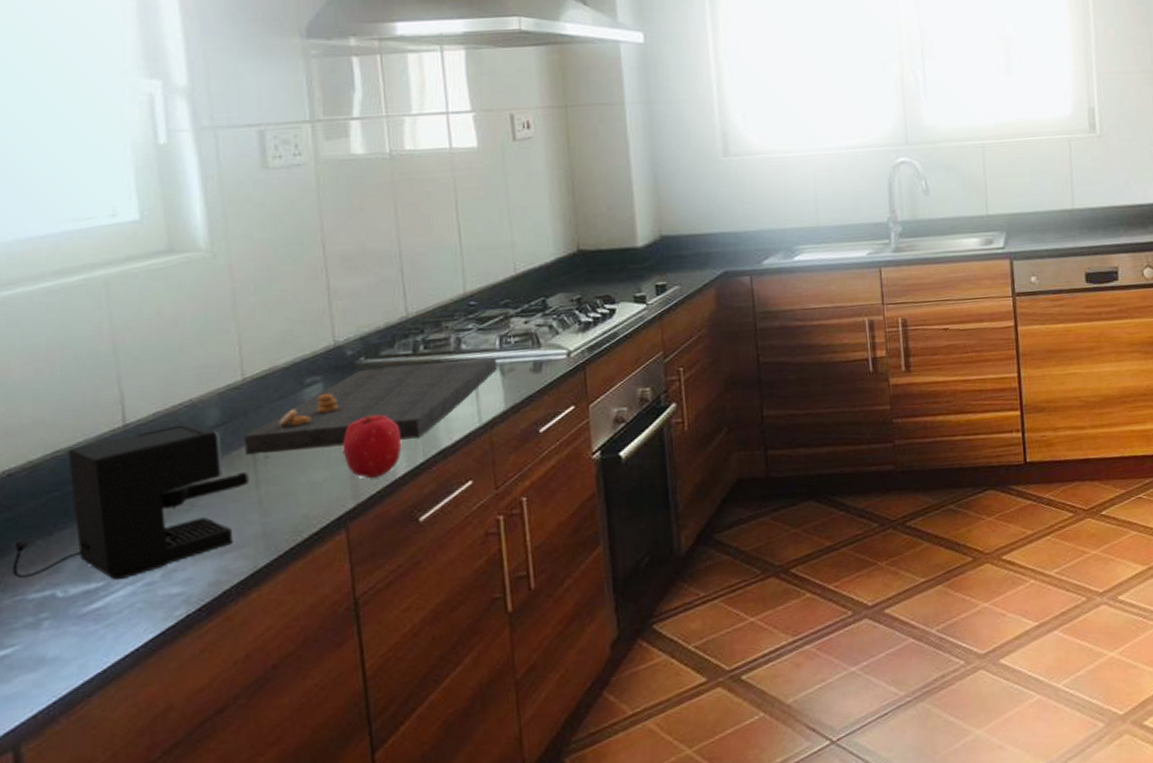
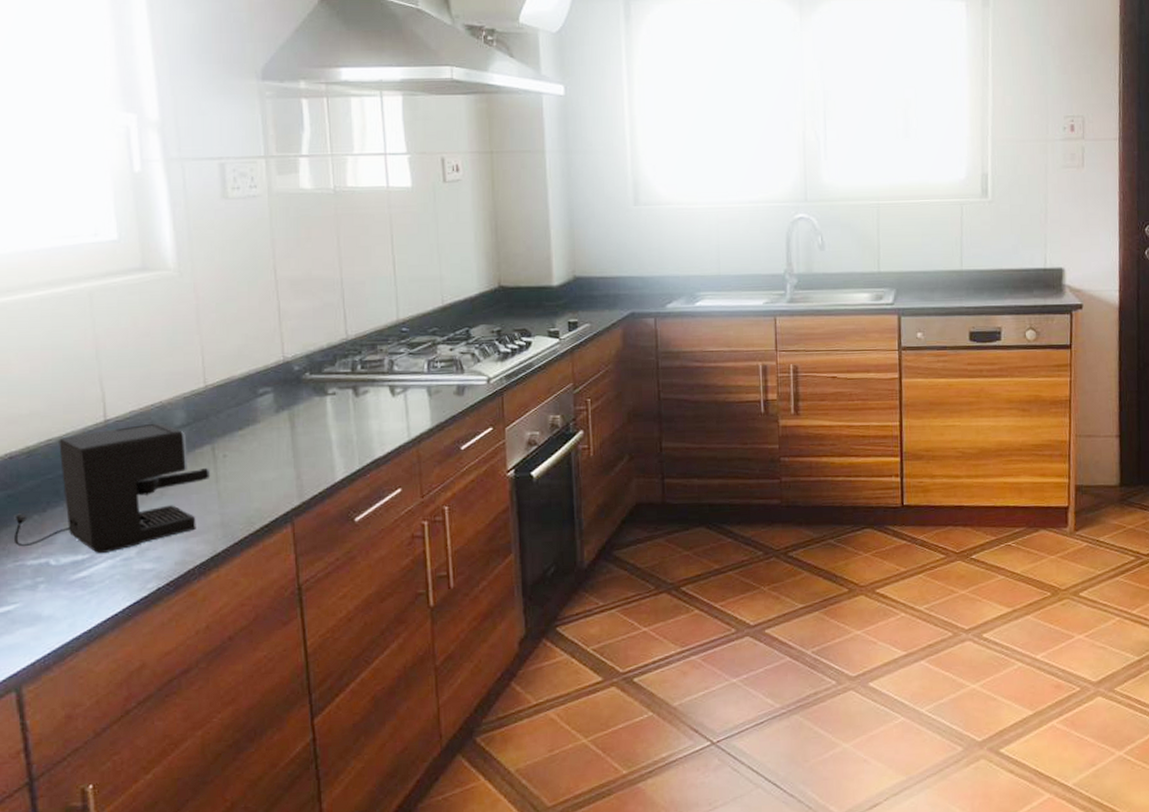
cutting board: present [244,358,497,456] -> none [206,380,425,454]
fruit: present [342,413,402,479] -> none [289,423,341,481]

